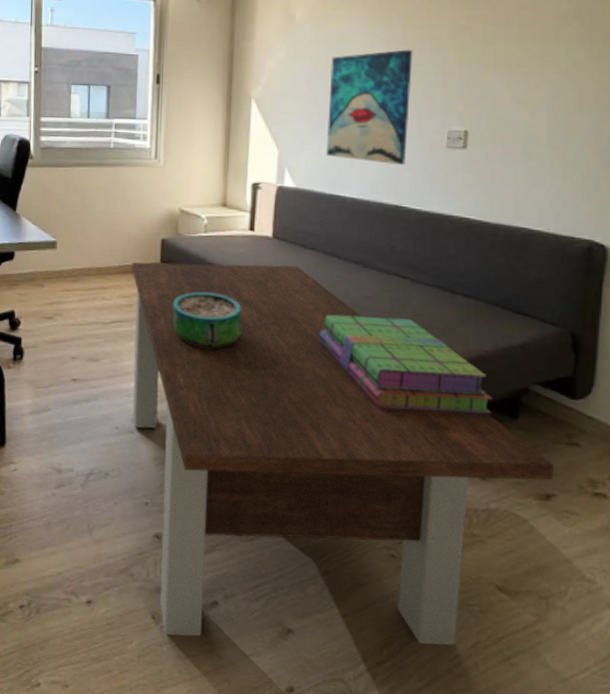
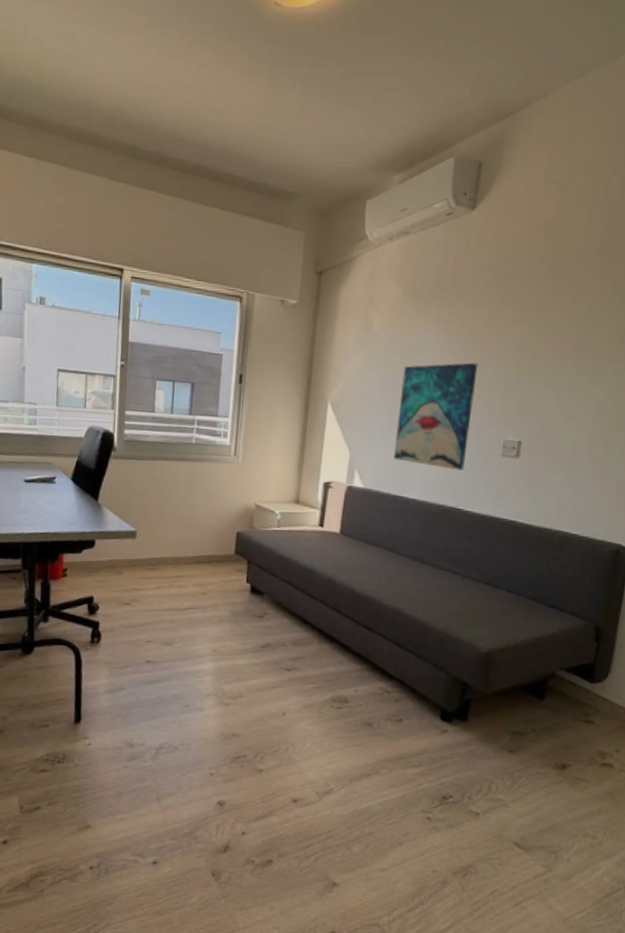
coffee table: present [132,262,554,646] -> none [202,553,571,894]
decorative bowl: present [172,292,242,349] -> none [244,582,308,635]
stack of books: present [319,314,493,415] -> none [376,605,525,696]

